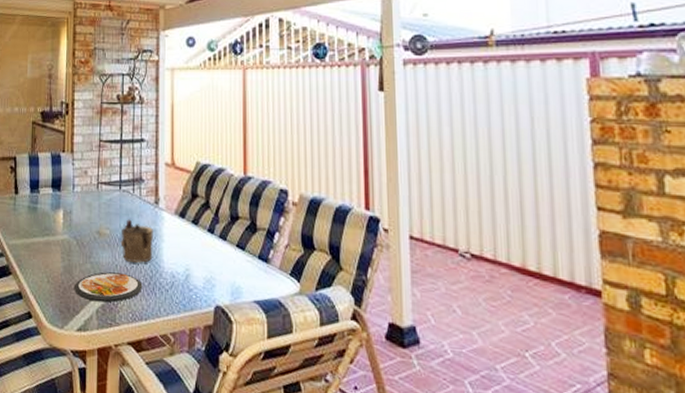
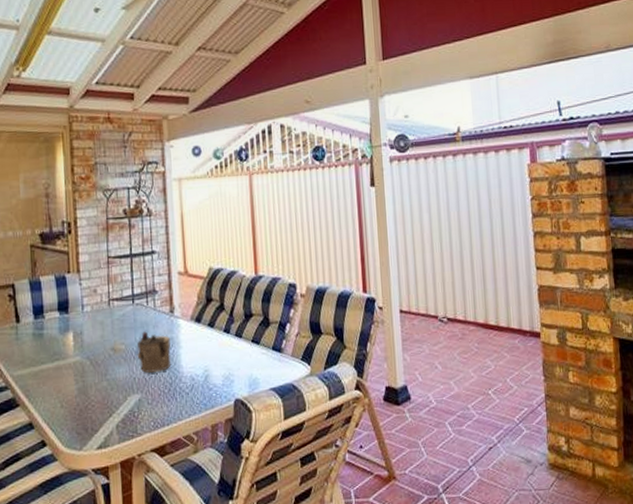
dish: present [73,272,143,303] -> none [90,384,163,417]

